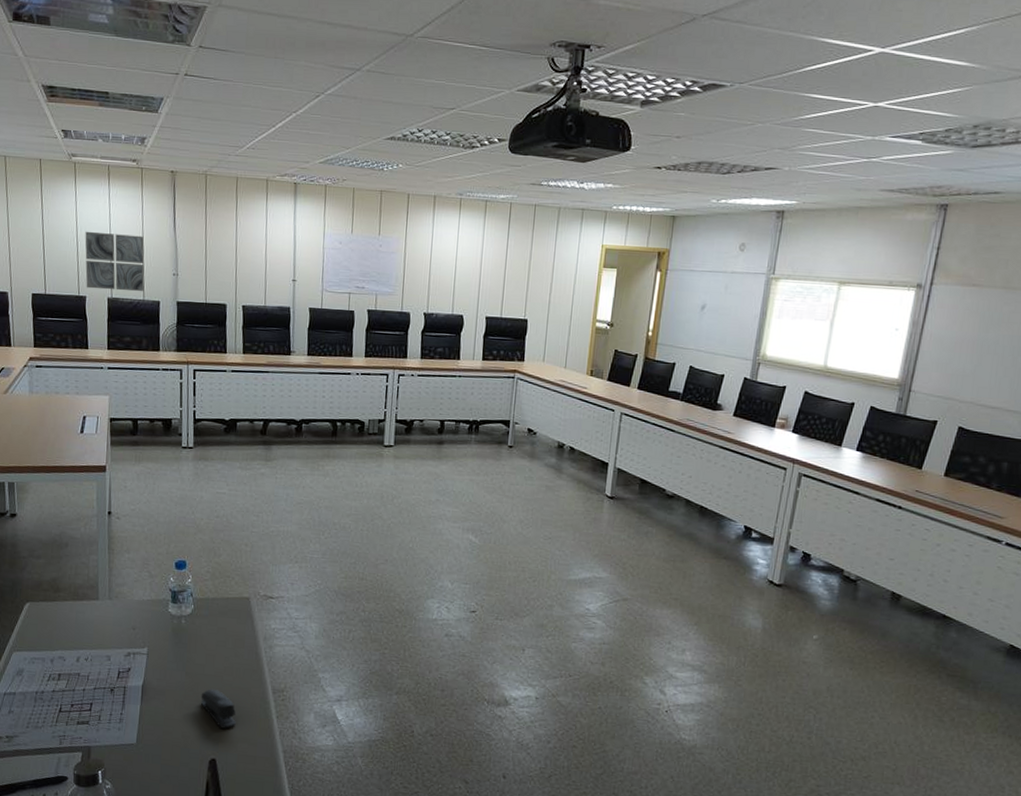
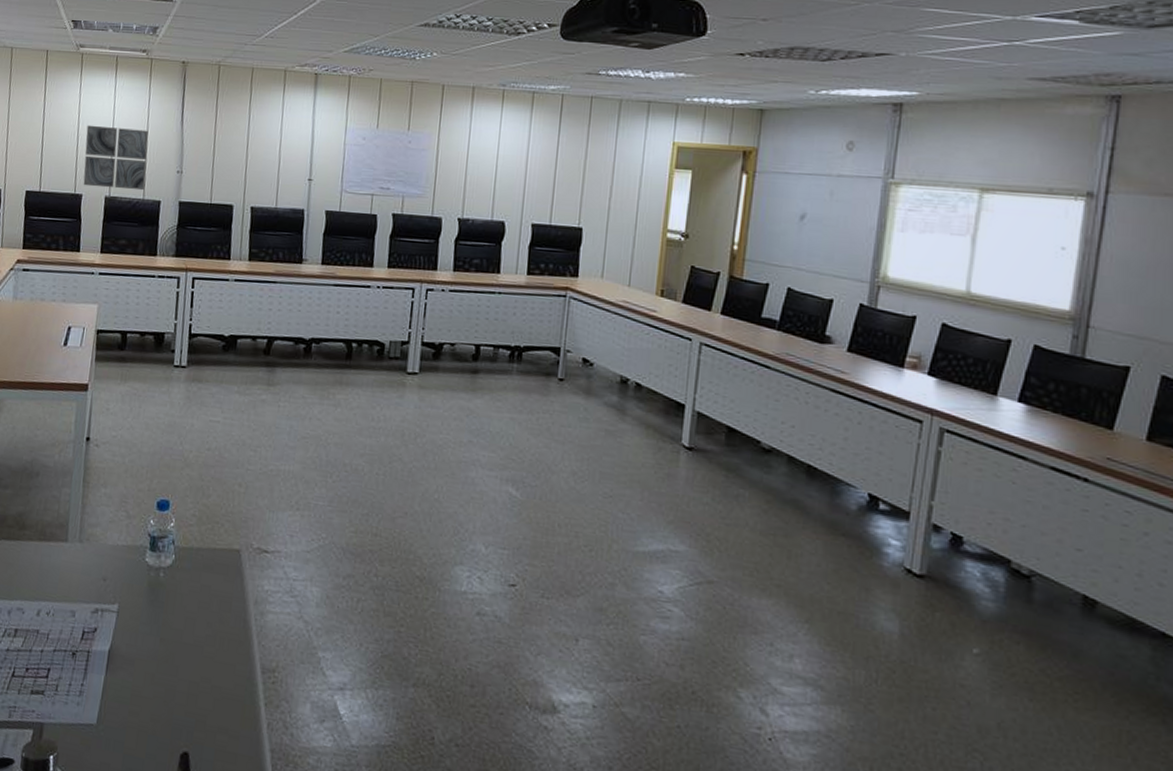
stapler: present [200,689,236,729] -> none [175,661,216,715]

